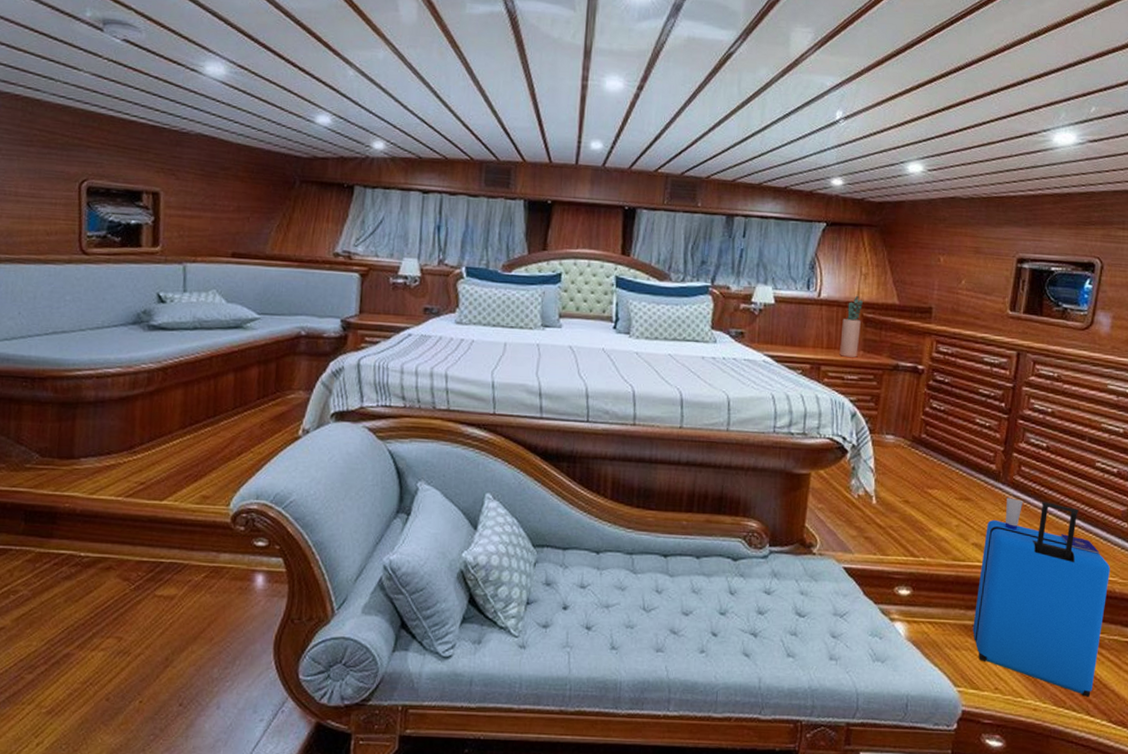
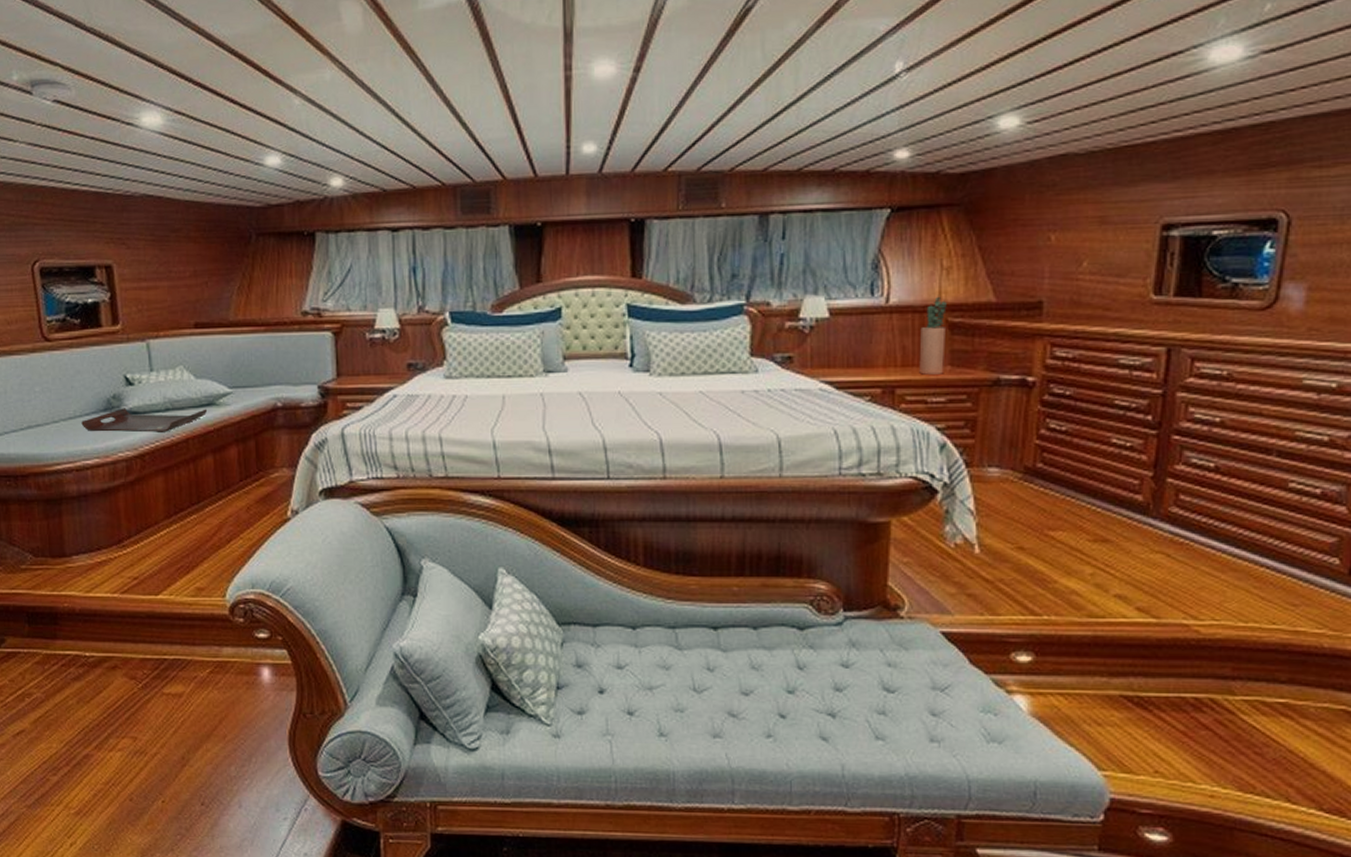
serving tray: none [108,323,235,349] -> present [81,408,208,433]
suitcase: present [973,497,1111,698] -> none [1120,535,1316,781]

